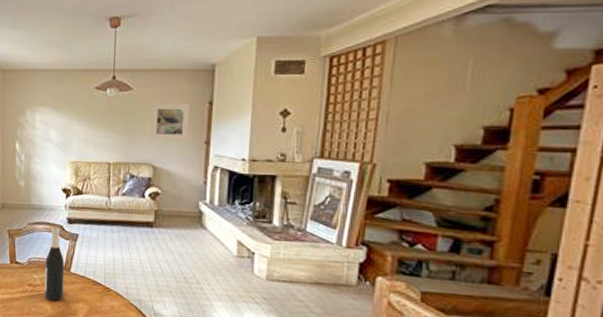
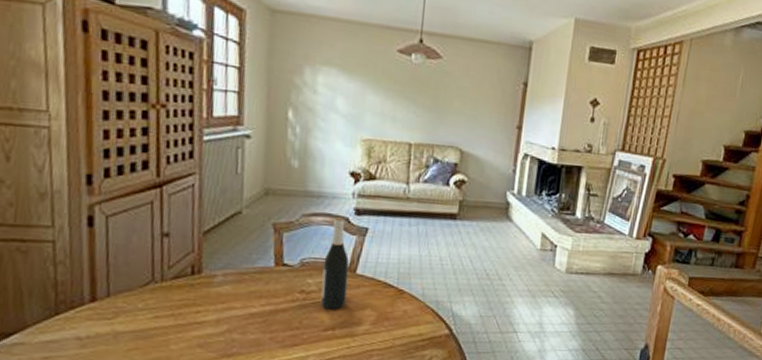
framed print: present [150,102,191,141] -> none [459,76,505,124]

